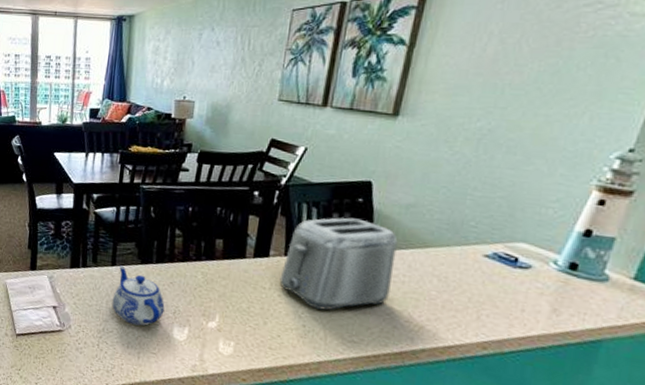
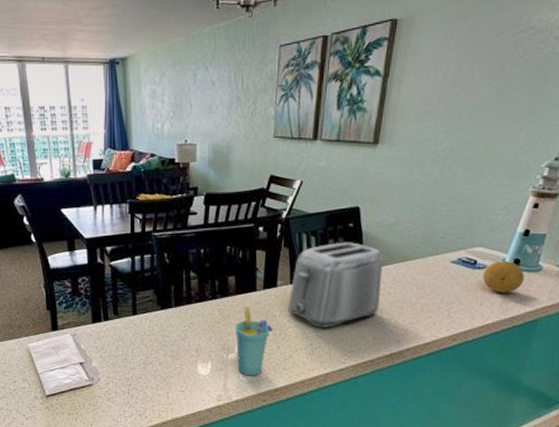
teapot: present [112,265,165,326] -> none [137,313,188,368]
cup: none [217,272,261,351] -> present [234,306,273,376]
fruit: none [526,262,584,302] -> present [483,261,525,293]

